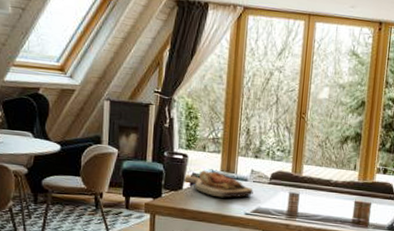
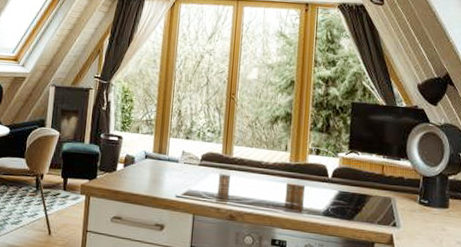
cutting board: present [186,170,253,198] -> none [120,152,184,180]

